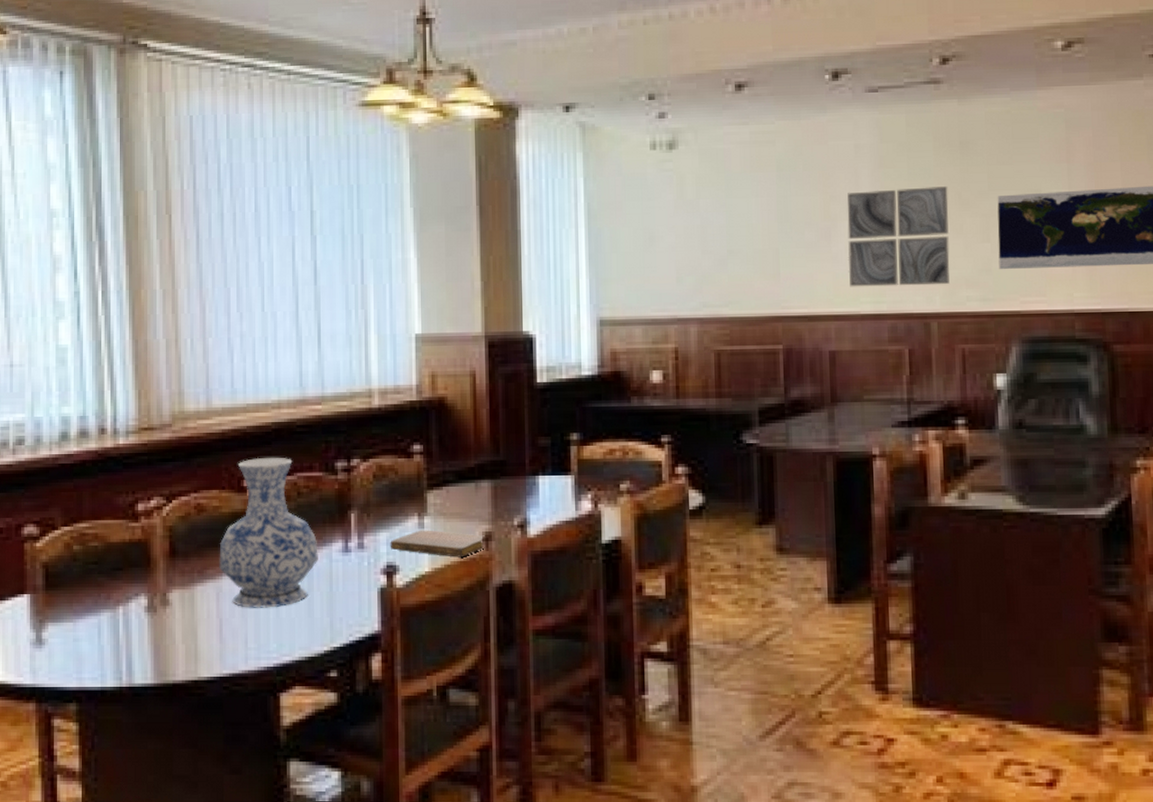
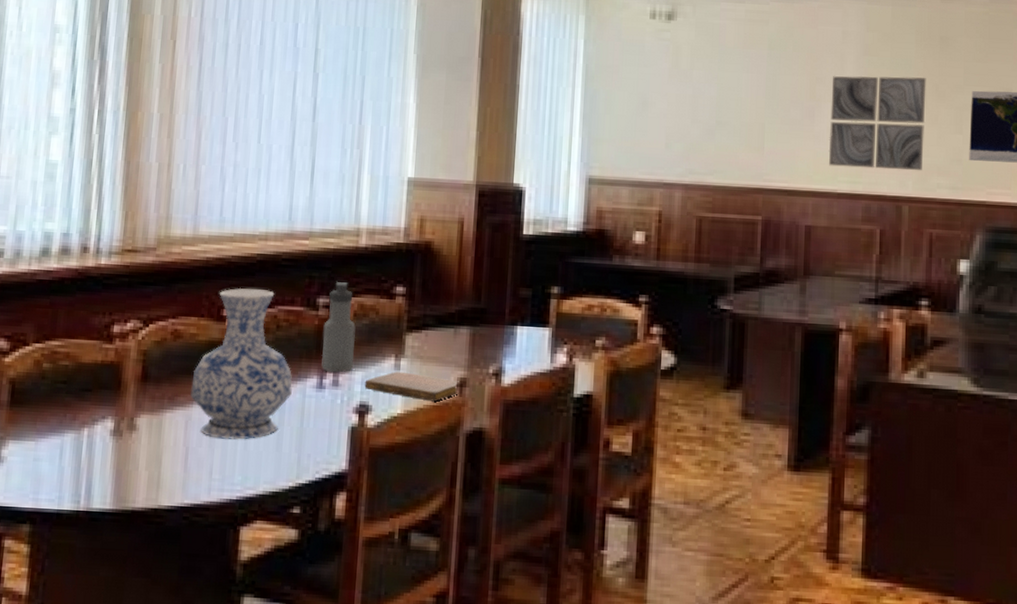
water bottle: none [344,445,378,535] -> present [321,282,356,373]

